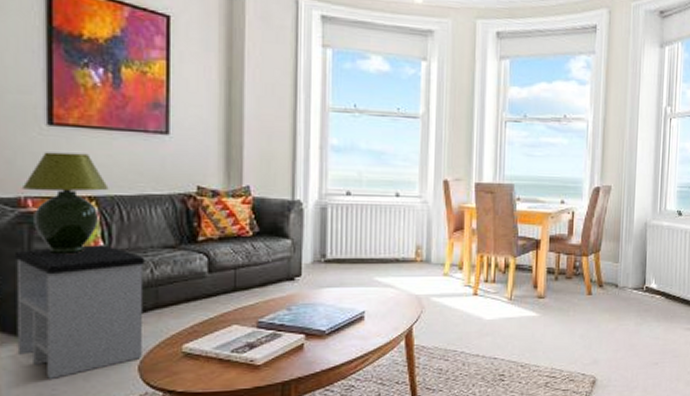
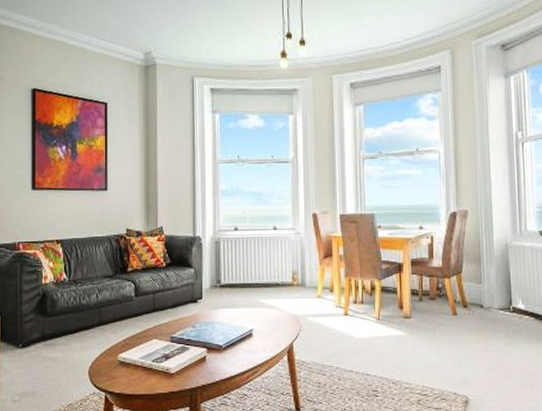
side table: present [14,245,145,379] -> none [11,276,93,379]
table lamp: present [21,152,109,255] -> none [16,208,69,284]

